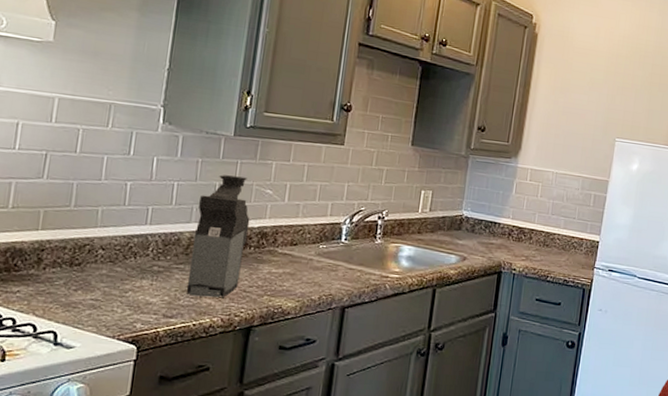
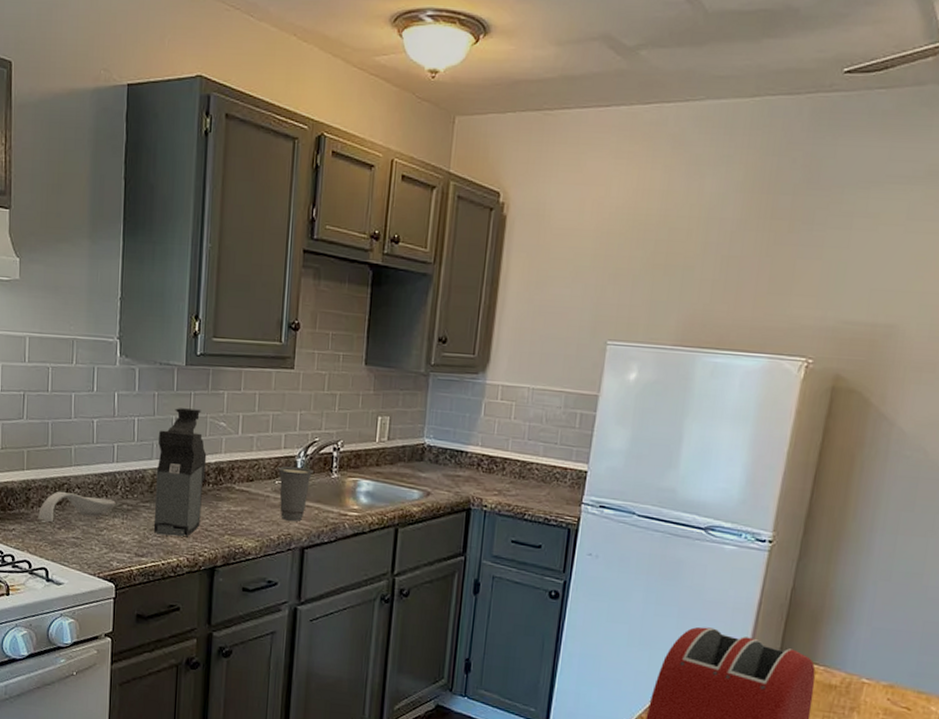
spoon rest: none [50,252,146,285] -> present [38,491,116,523]
cup: none [322,232,358,283] -> present [277,466,313,521]

